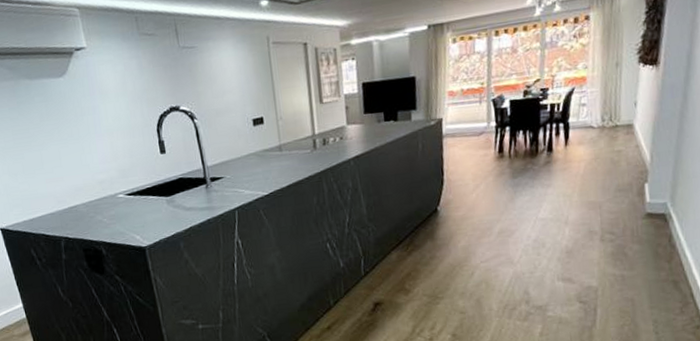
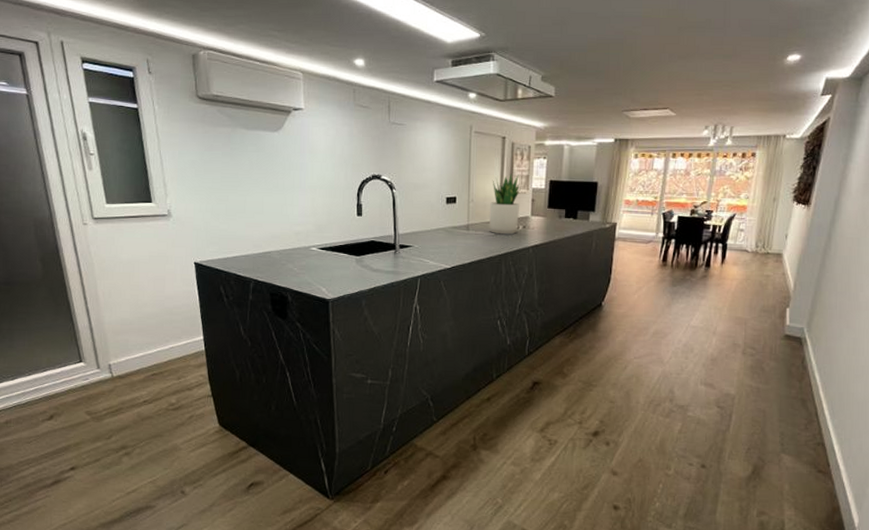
planter: none [299,82,334,150] -> present [489,173,522,235]

